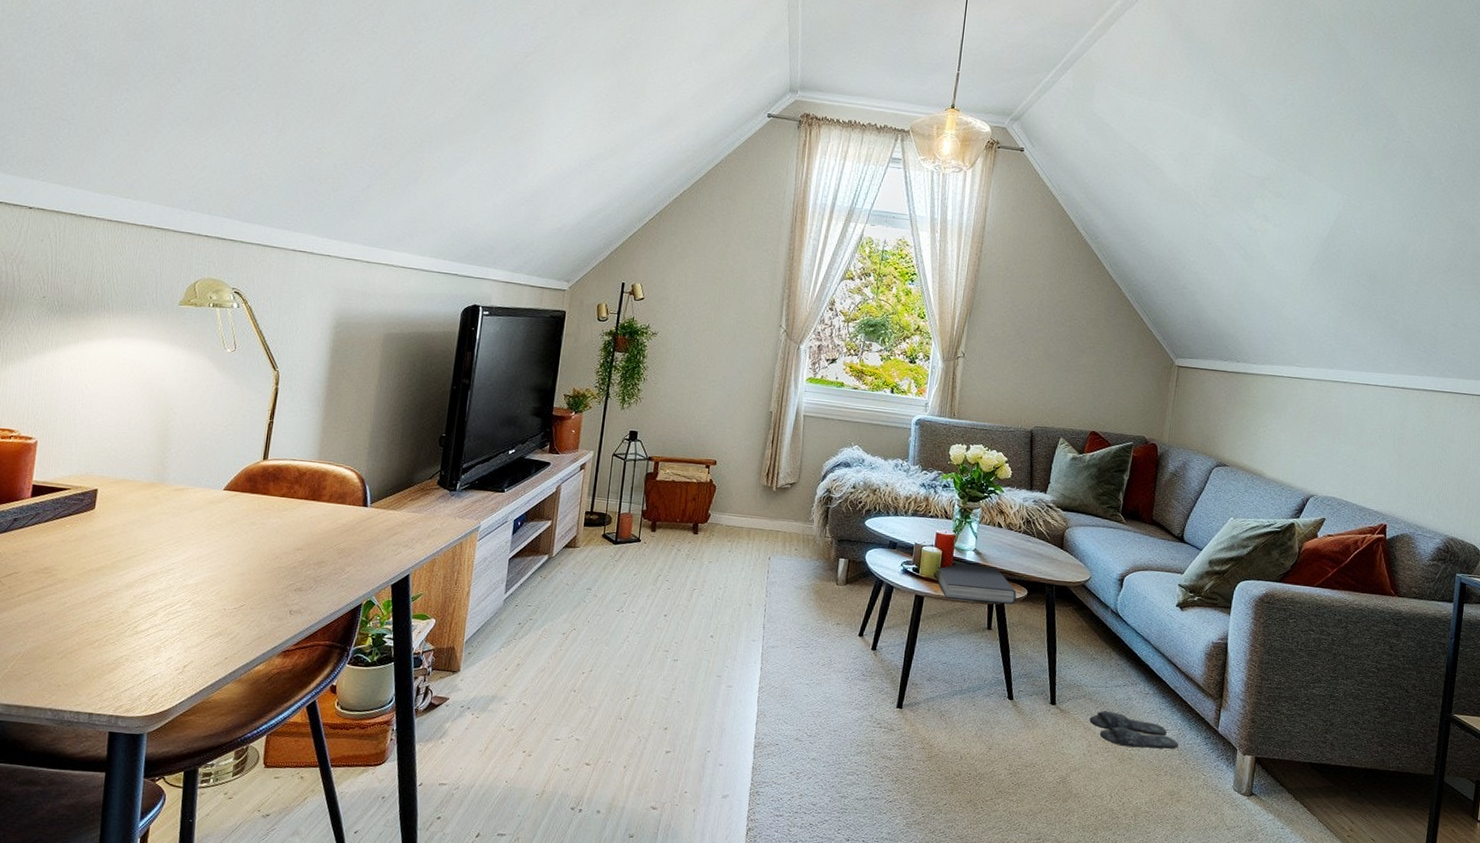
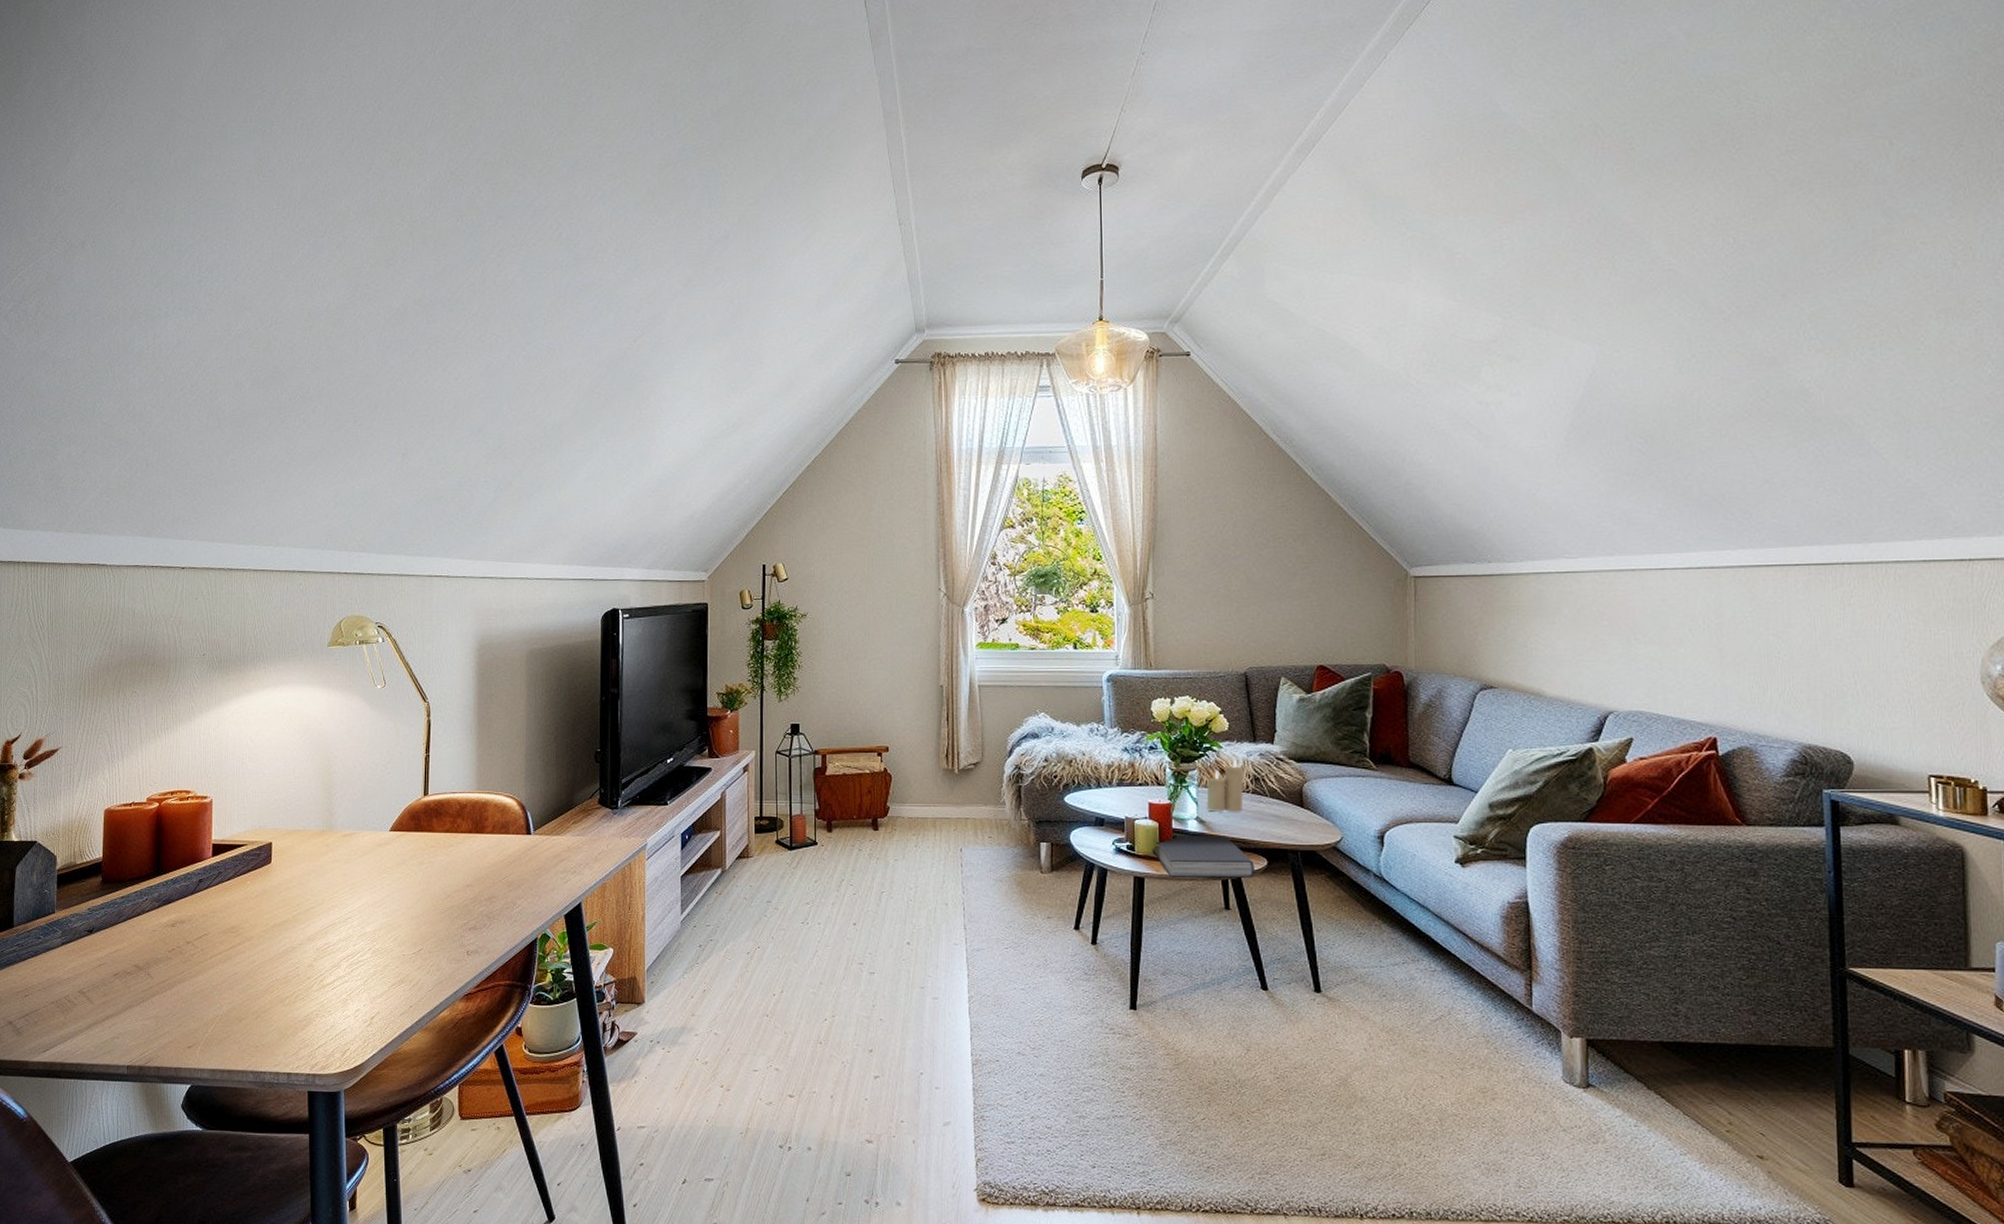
candle: none [984,503,1019,549] -> present [1206,759,1244,813]
slippers: present [1089,710,1178,749] -> none [1365,995,1483,1038]

